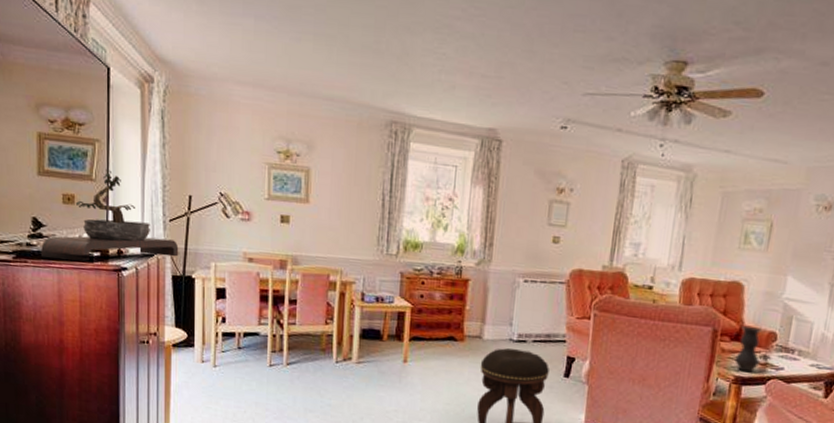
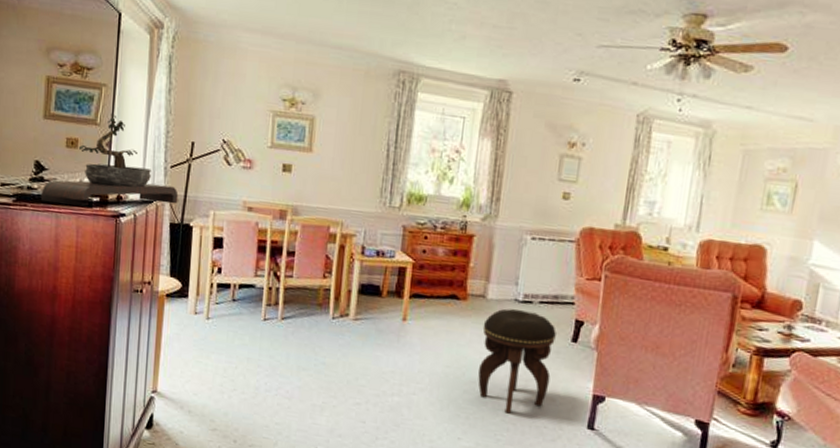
vase: present [734,326,763,373] -> none [756,293,787,344]

